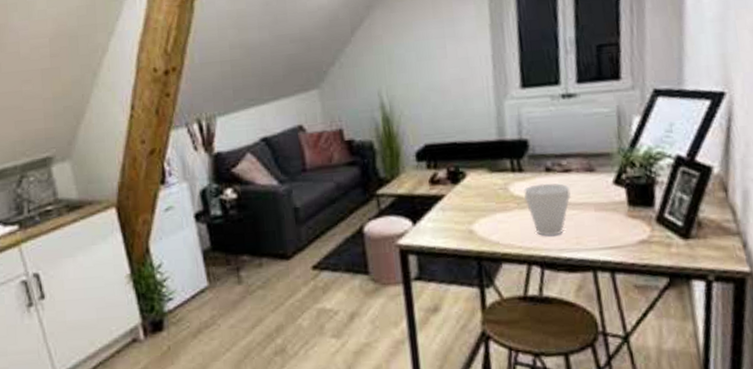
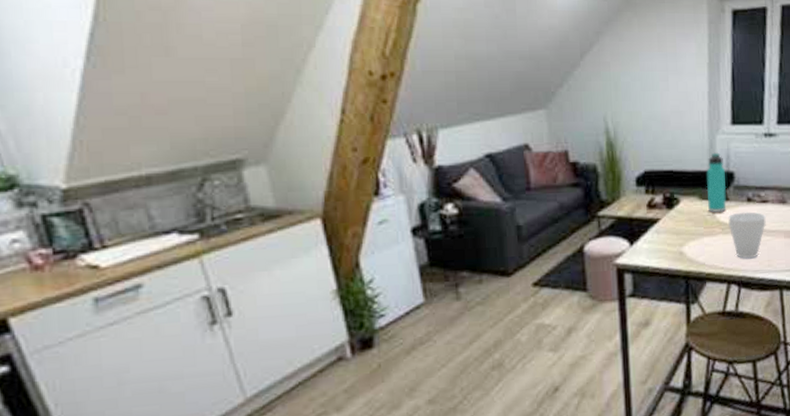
thermos bottle: none [495,119,521,186] -> present [706,152,727,213]

